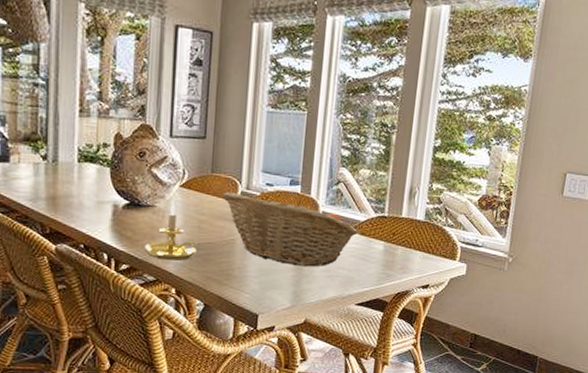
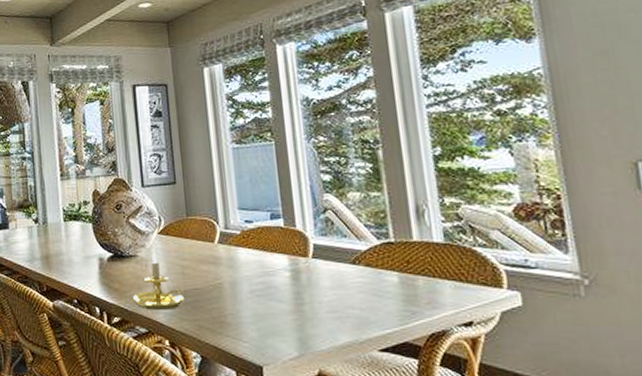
fruit basket: present [223,192,358,267] -> none [202,233,362,308]

